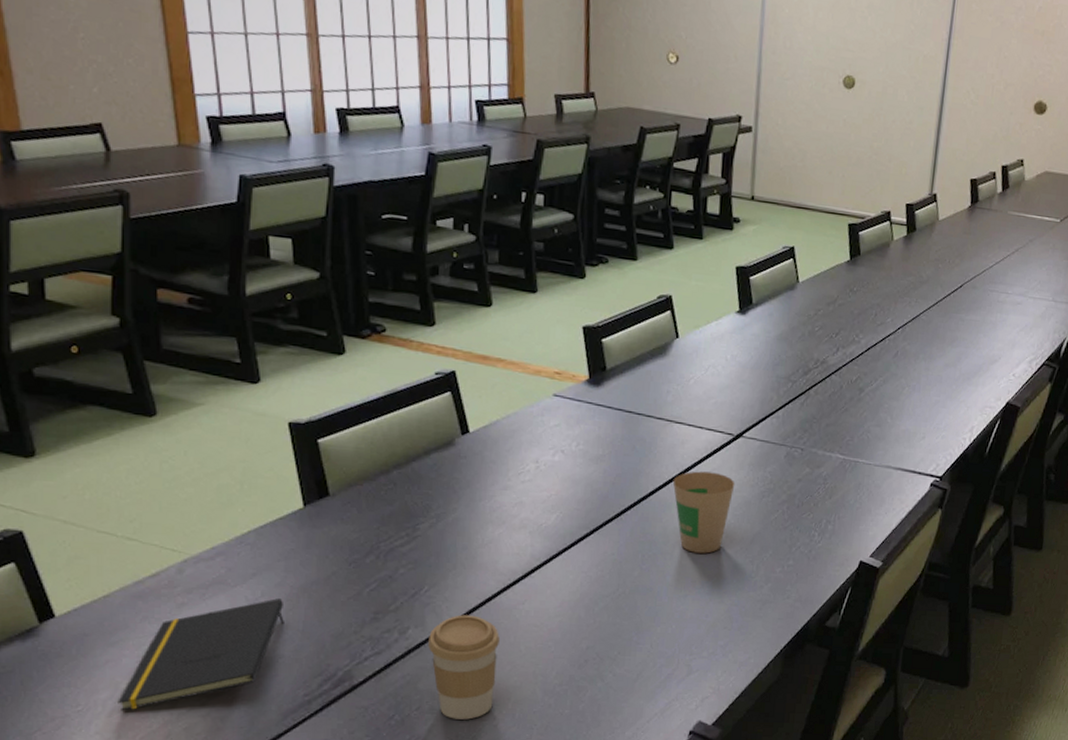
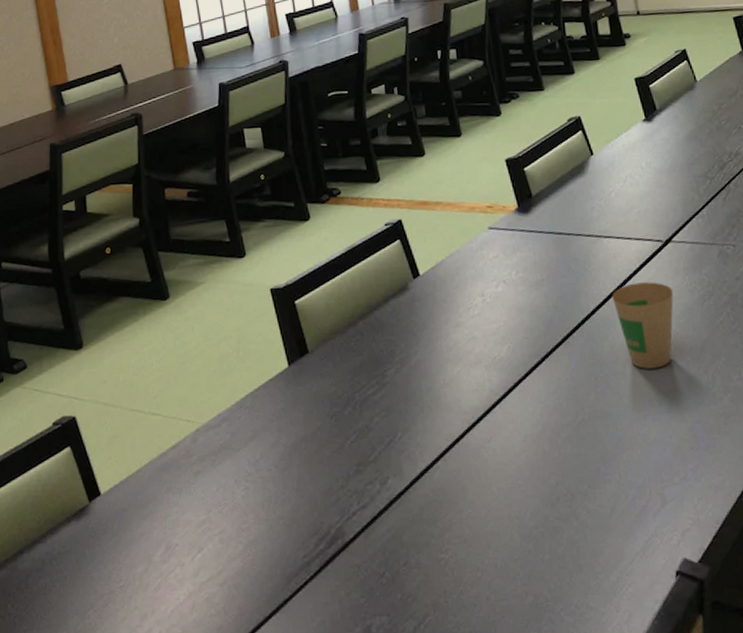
notepad: present [118,598,284,711] -> none [151,459,281,584]
coffee cup: present [428,615,500,720] -> none [407,459,475,573]

